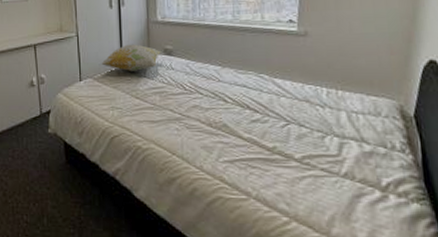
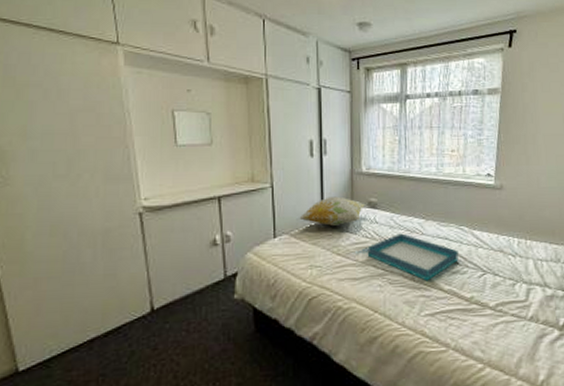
tray: none [164,80,258,128] -> present [367,233,459,281]

